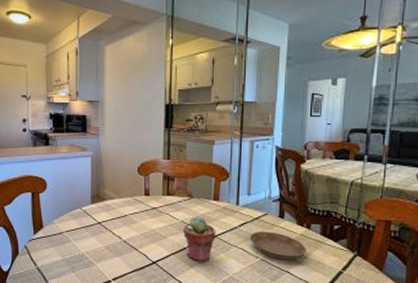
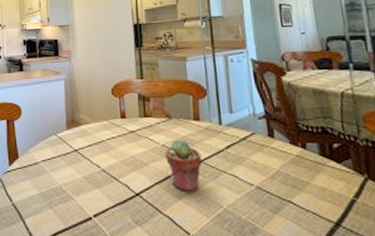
saucer: present [249,232,307,261] -> none [239,153,308,188]

